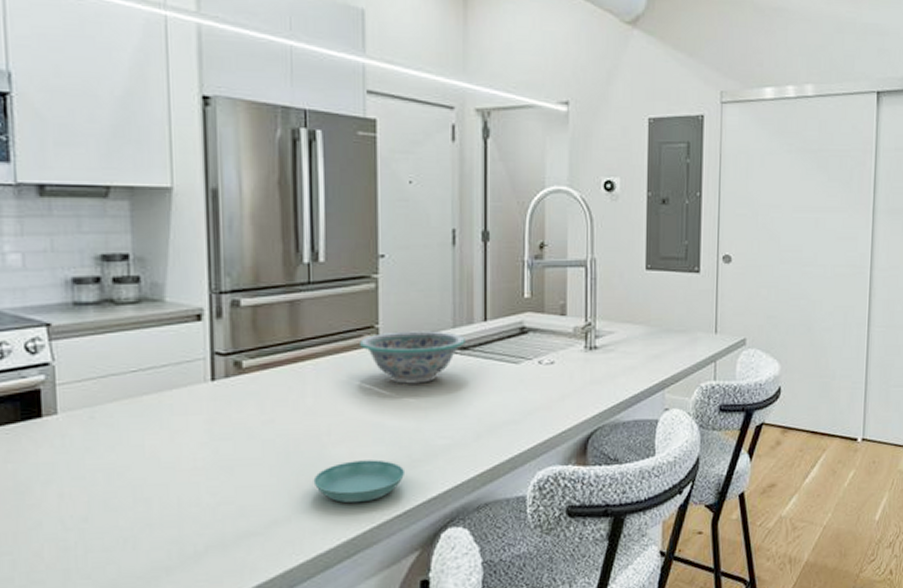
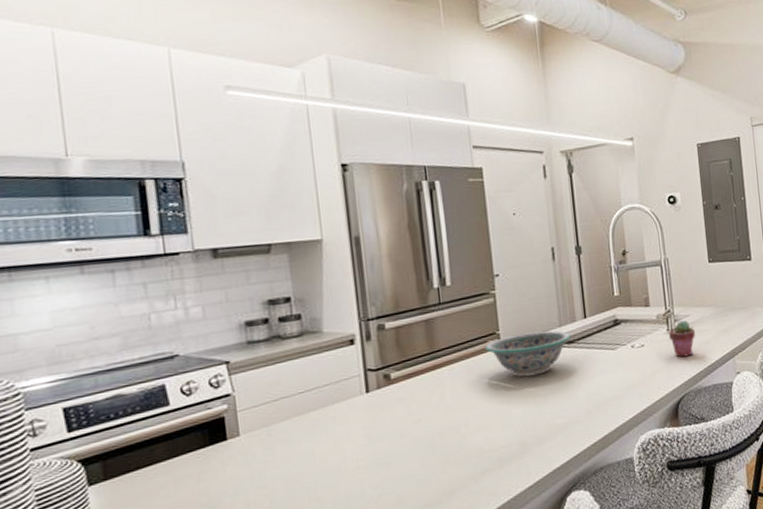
saucer: present [313,460,406,504] -> none [457,442,533,482]
potted succulent: none [587,338,619,383] -> present [669,320,695,358]

